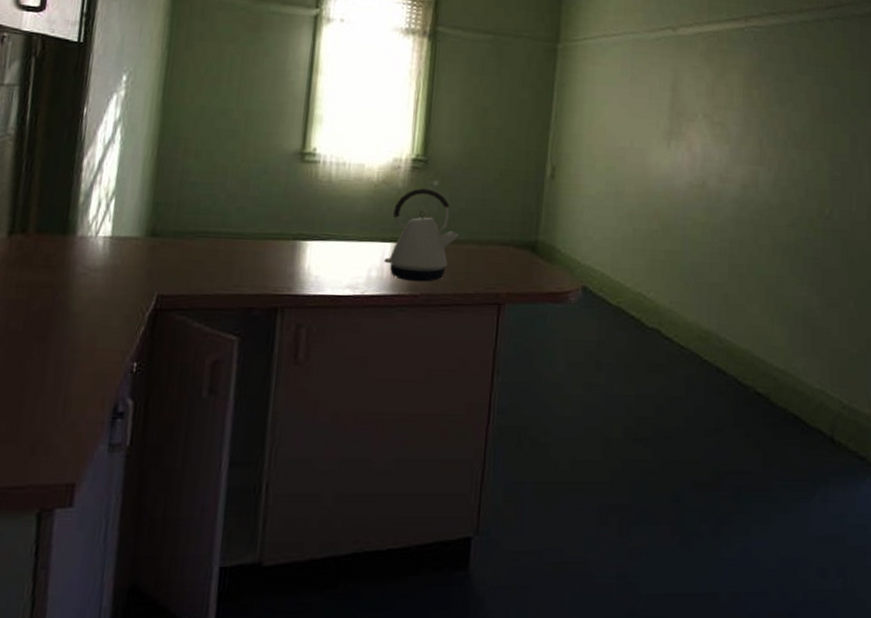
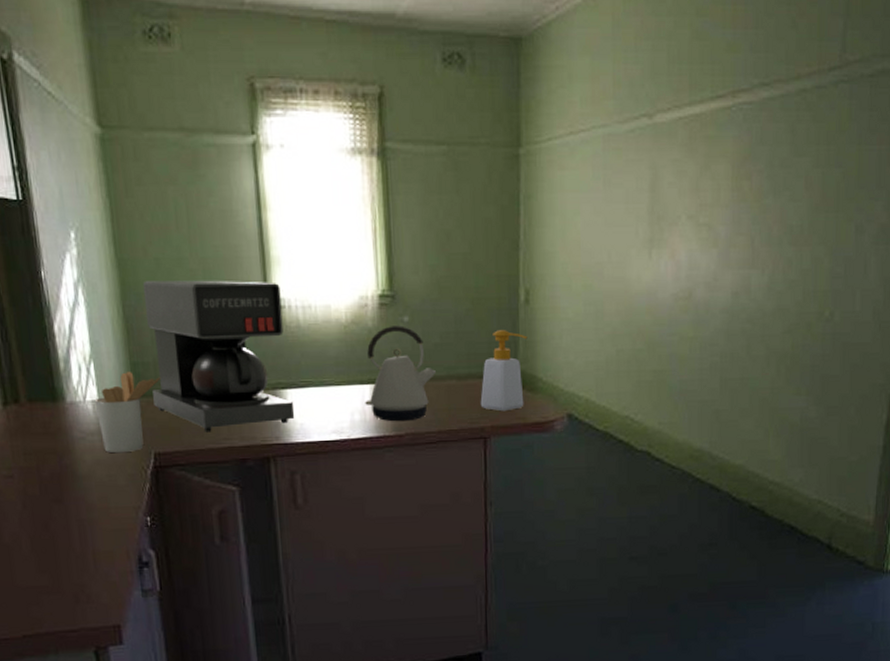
utensil holder: none [104,210,181,292] -> present [94,371,160,452]
coffee maker: none [168,126,318,278] -> present [142,280,295,432]
soap bottle: none [498,201,550,279] -> present [480,330,528,412]

